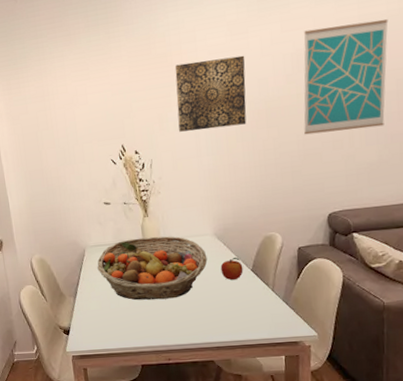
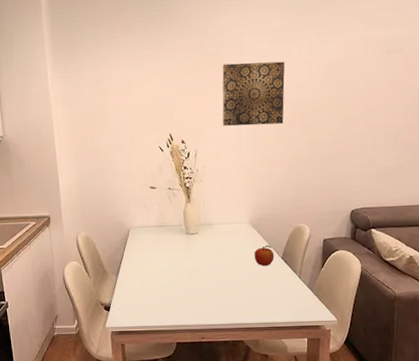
fruit basket: present [97,236,208,300] -> none [140,221,243,281]
wall art: present [303,19,388,135] -> none [333,41,409,138]

